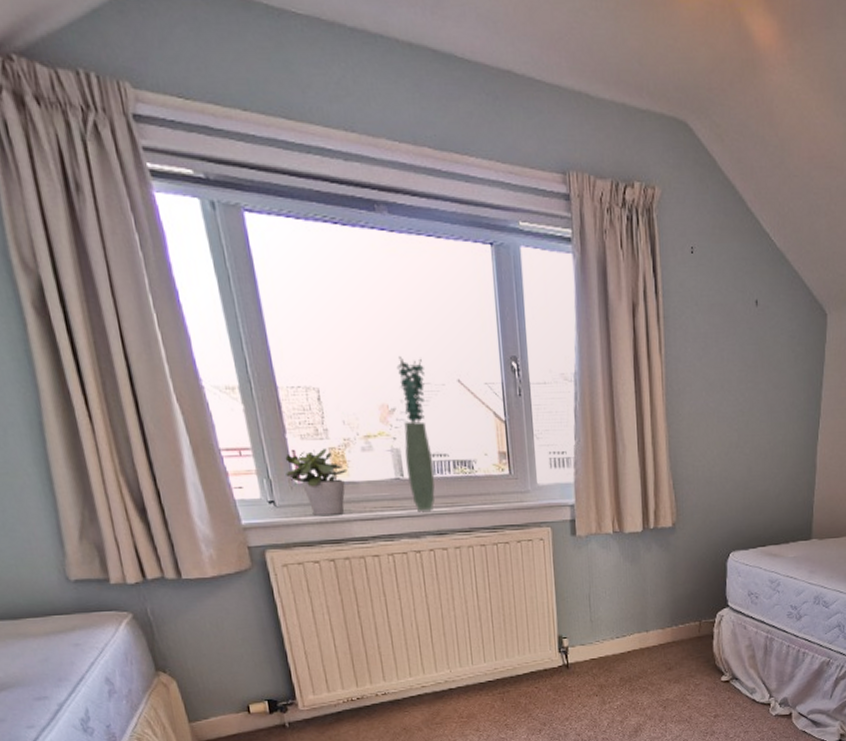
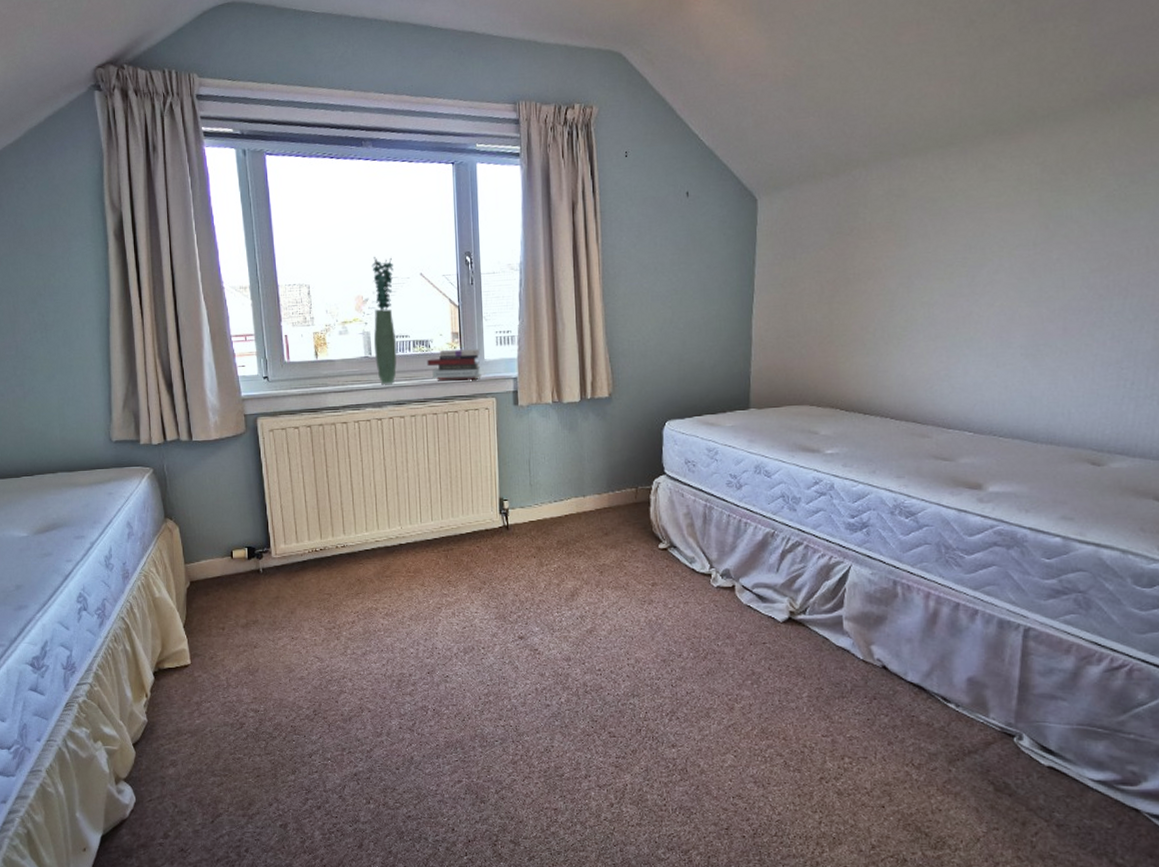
potted plant: present [285,447,348,515] -> none [279,332,327,388]
books: none [471,471,534,508] -> present [427,348,482,381]

